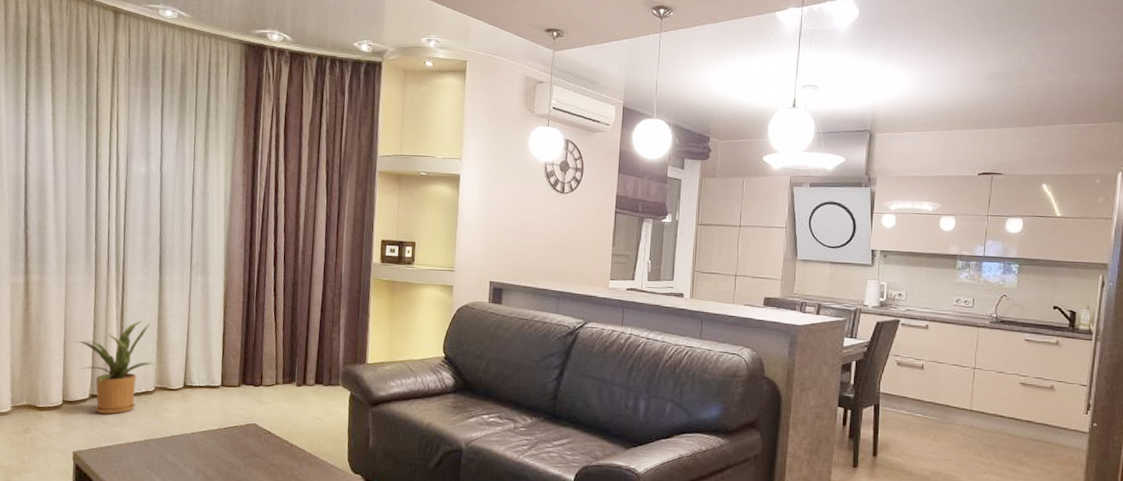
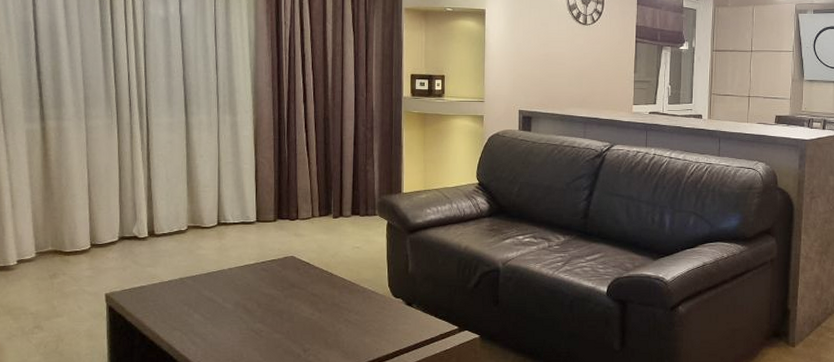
house plant: present [71,320,155,415] -> none [95,161,186,255]

